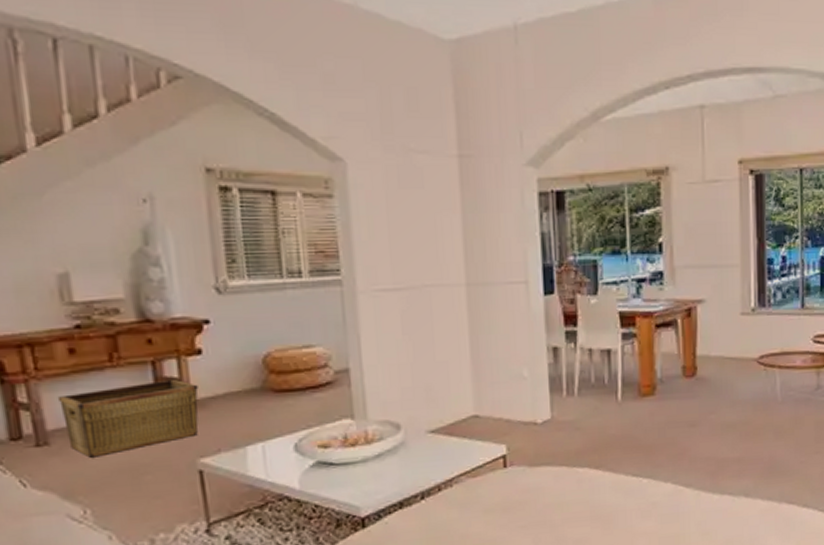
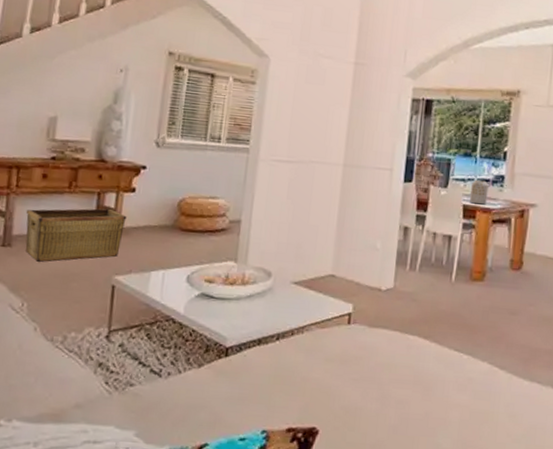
decorative pot: none [626,280,649,309] -> present [470,179,491,205]

